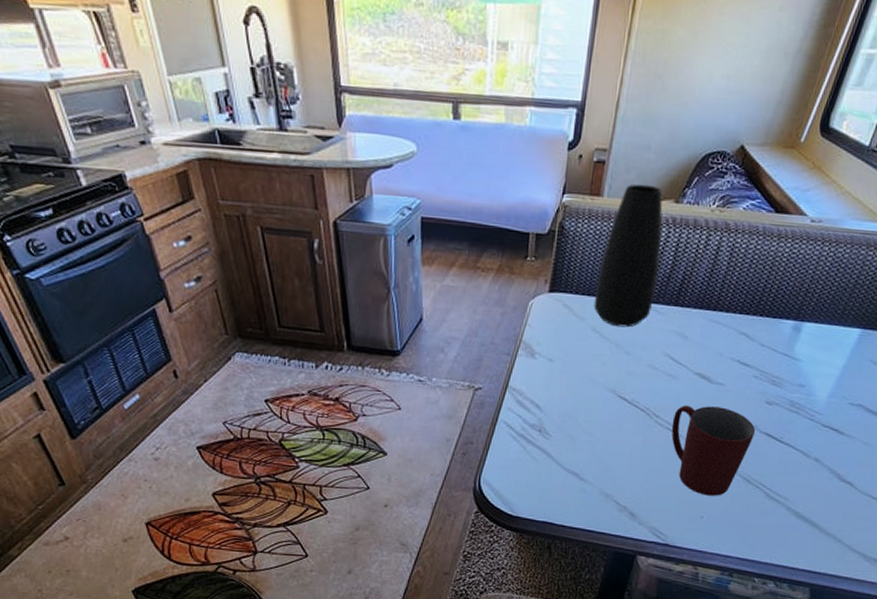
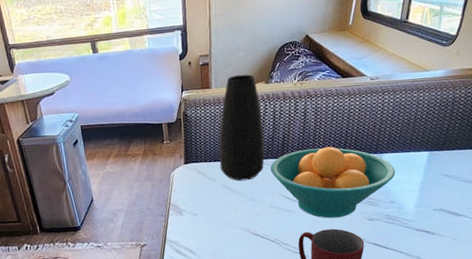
fruit bowl: none [657,299,815,394] -> present [270,146,396,219]

